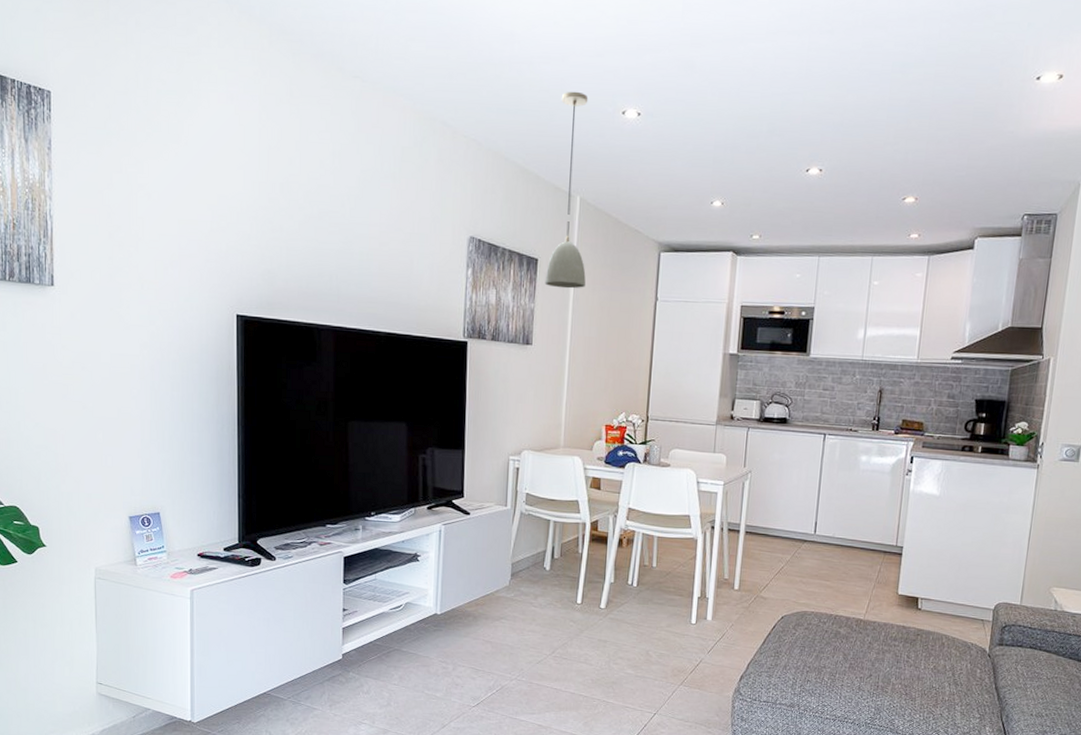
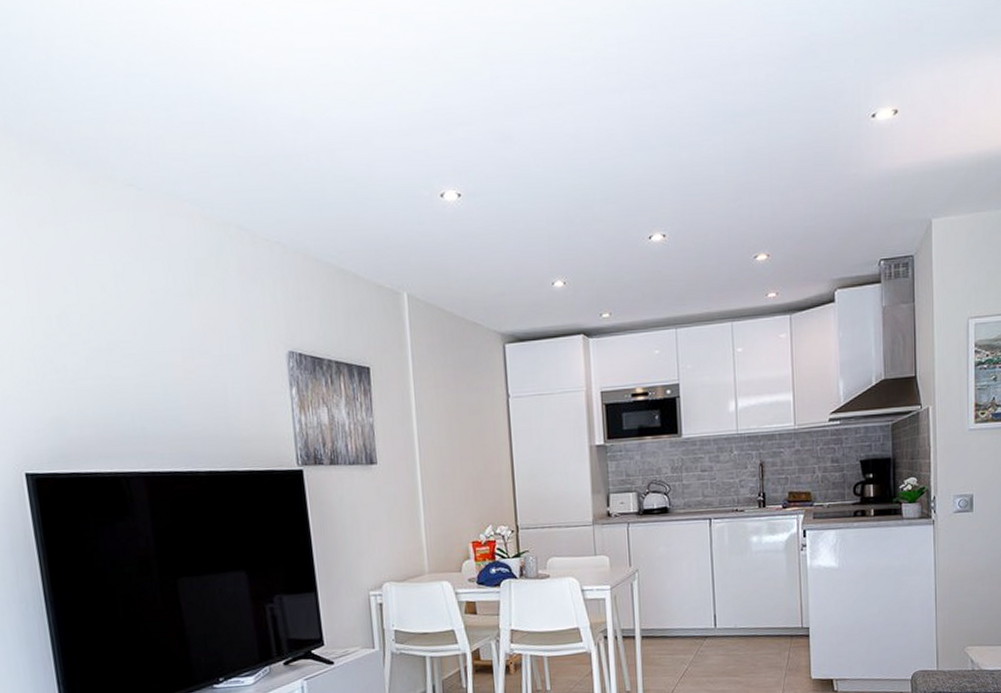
light fixture: present [544,91,589,289] -> none [369,176,427,397]

